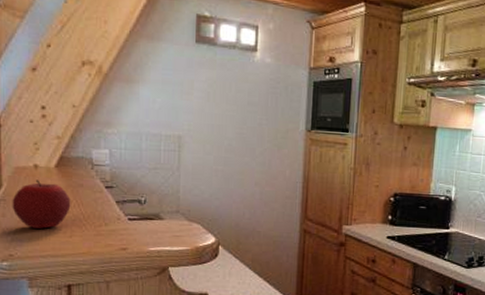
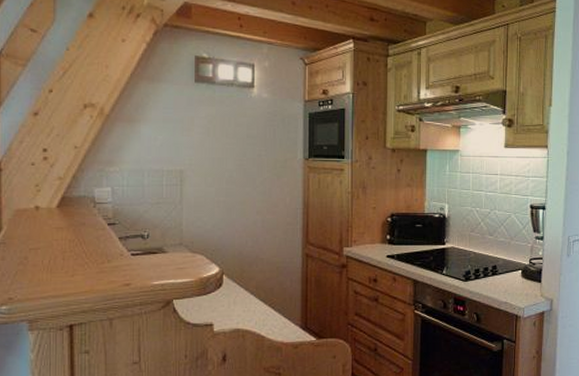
apple: present [12,180,71,229] -> none [12,221,73,270]

